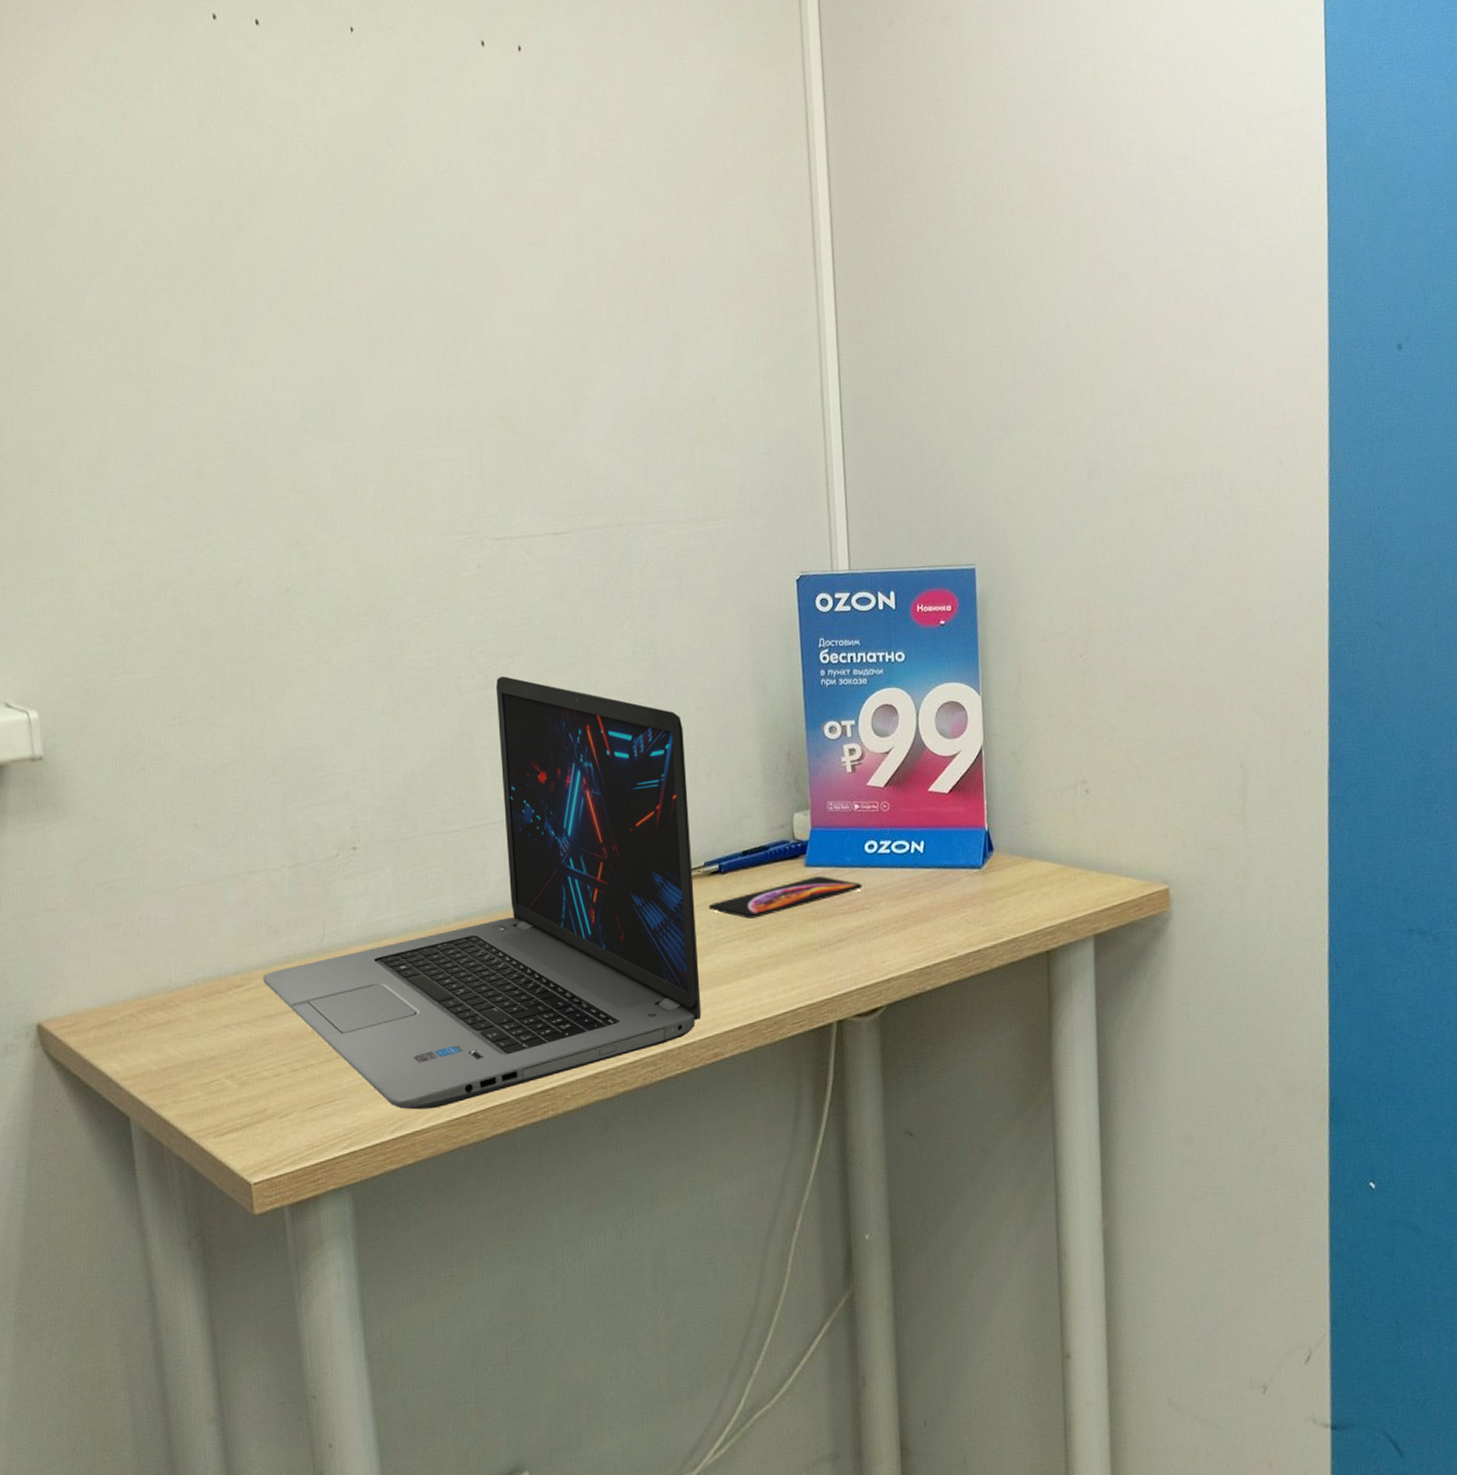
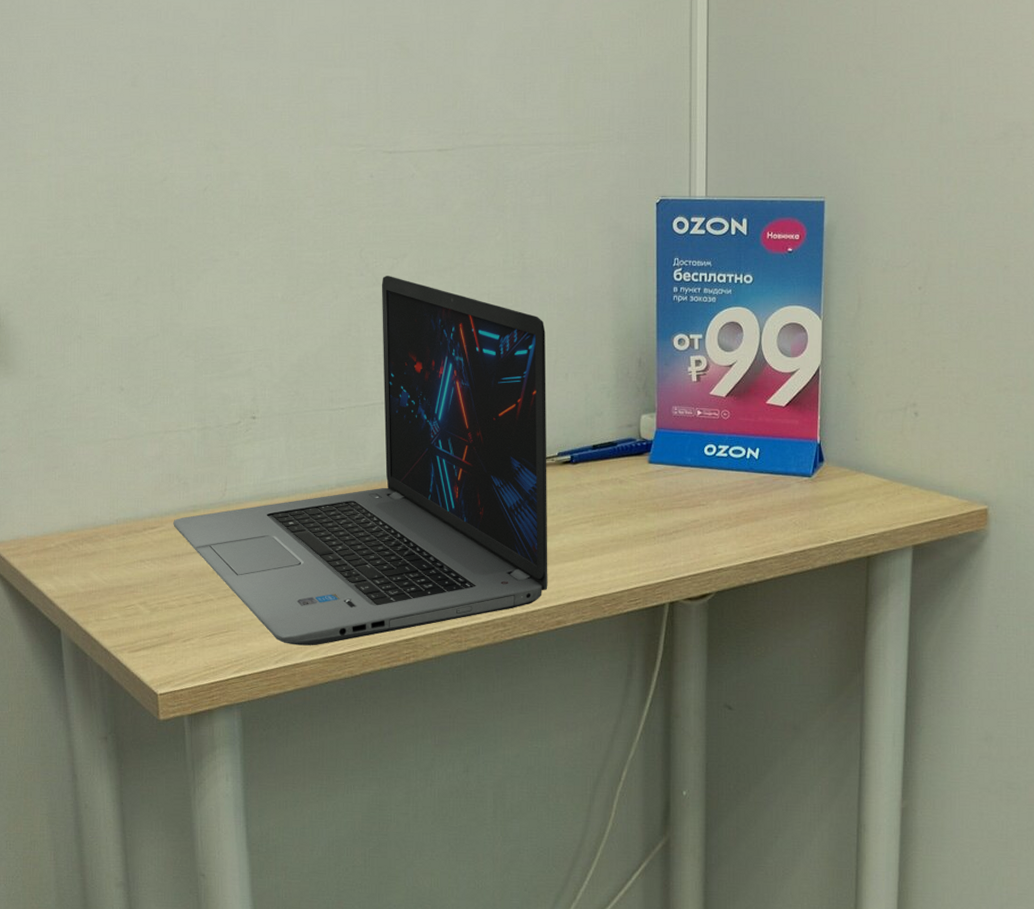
smartphone: present [708,876,862,919] -> none [559,473,700,505]

